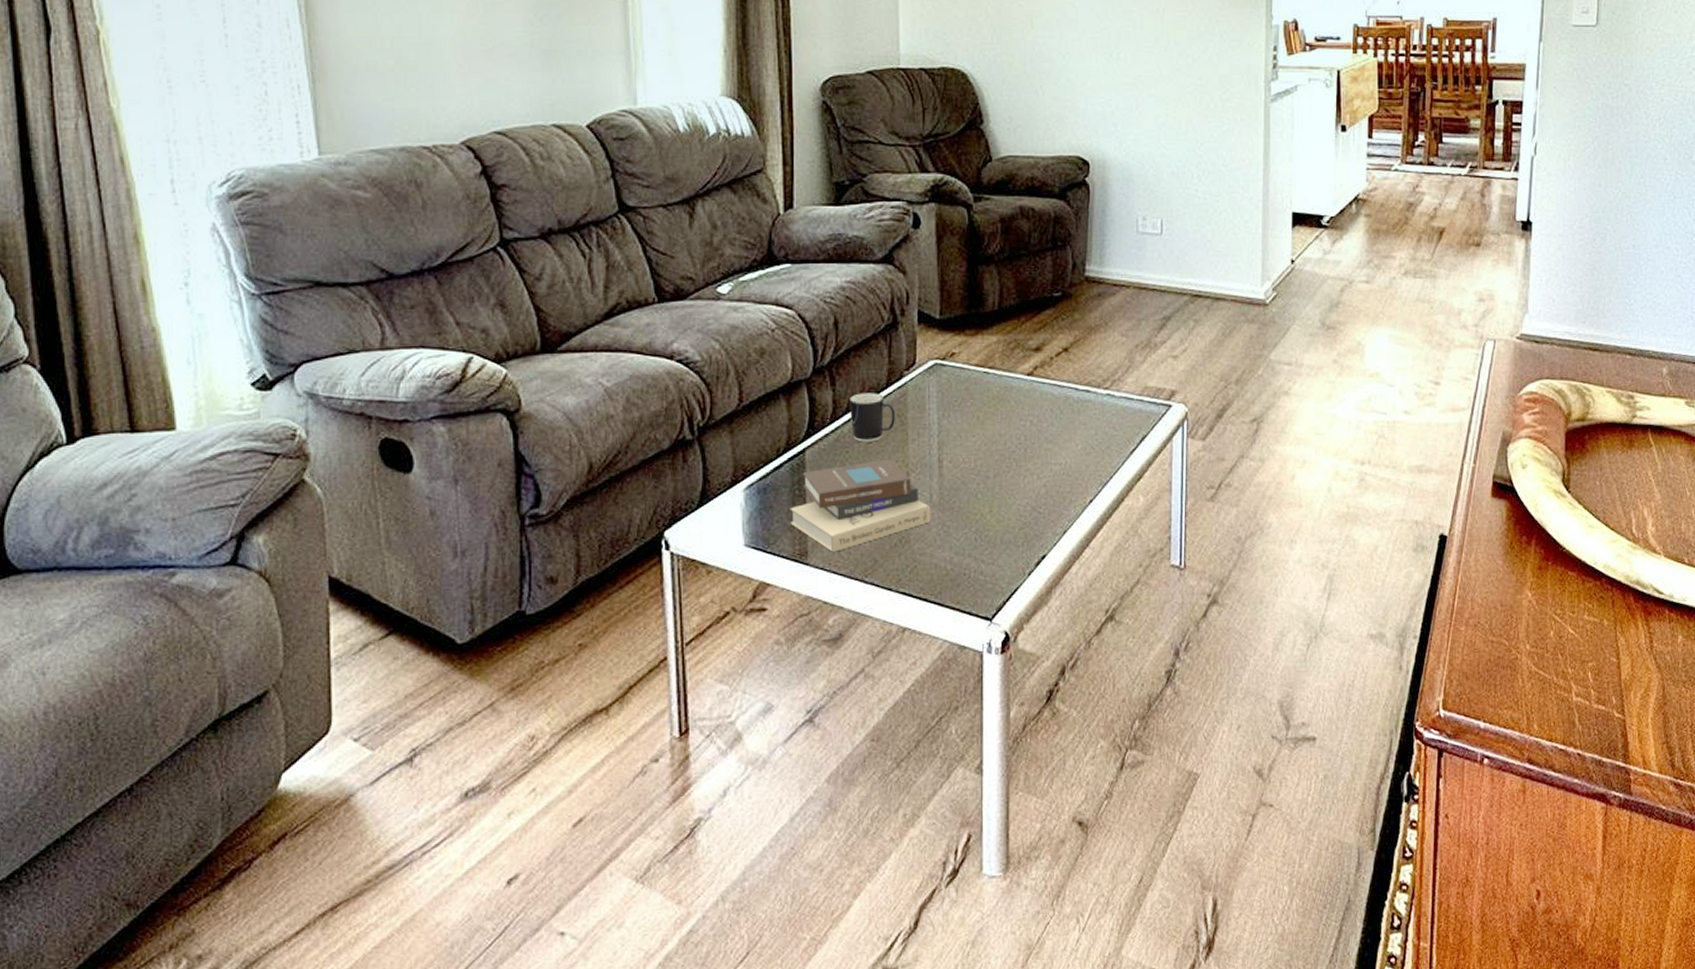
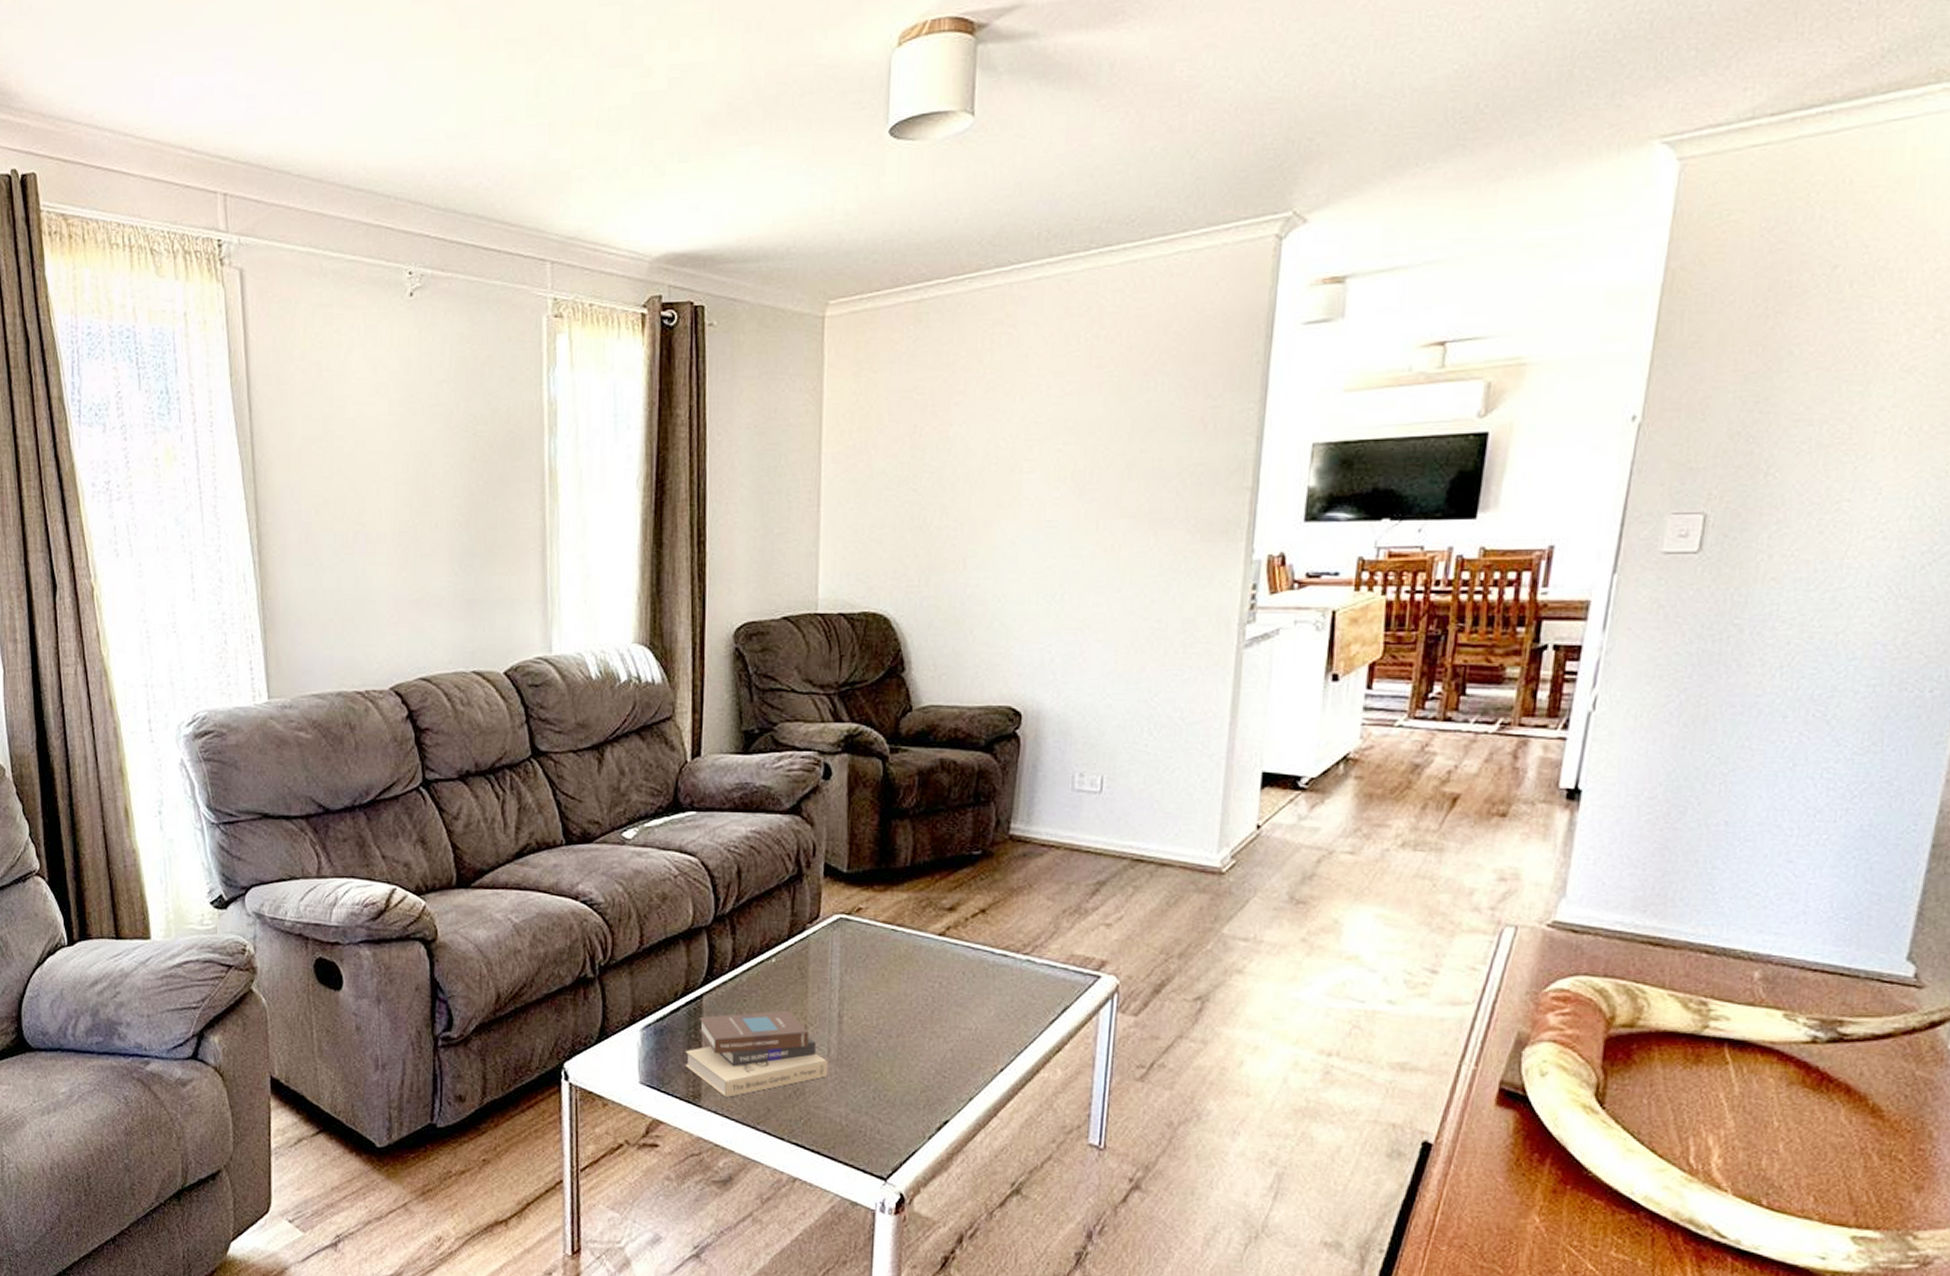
mug: present [848,393,895,442] -> none [748,943,795,993]

